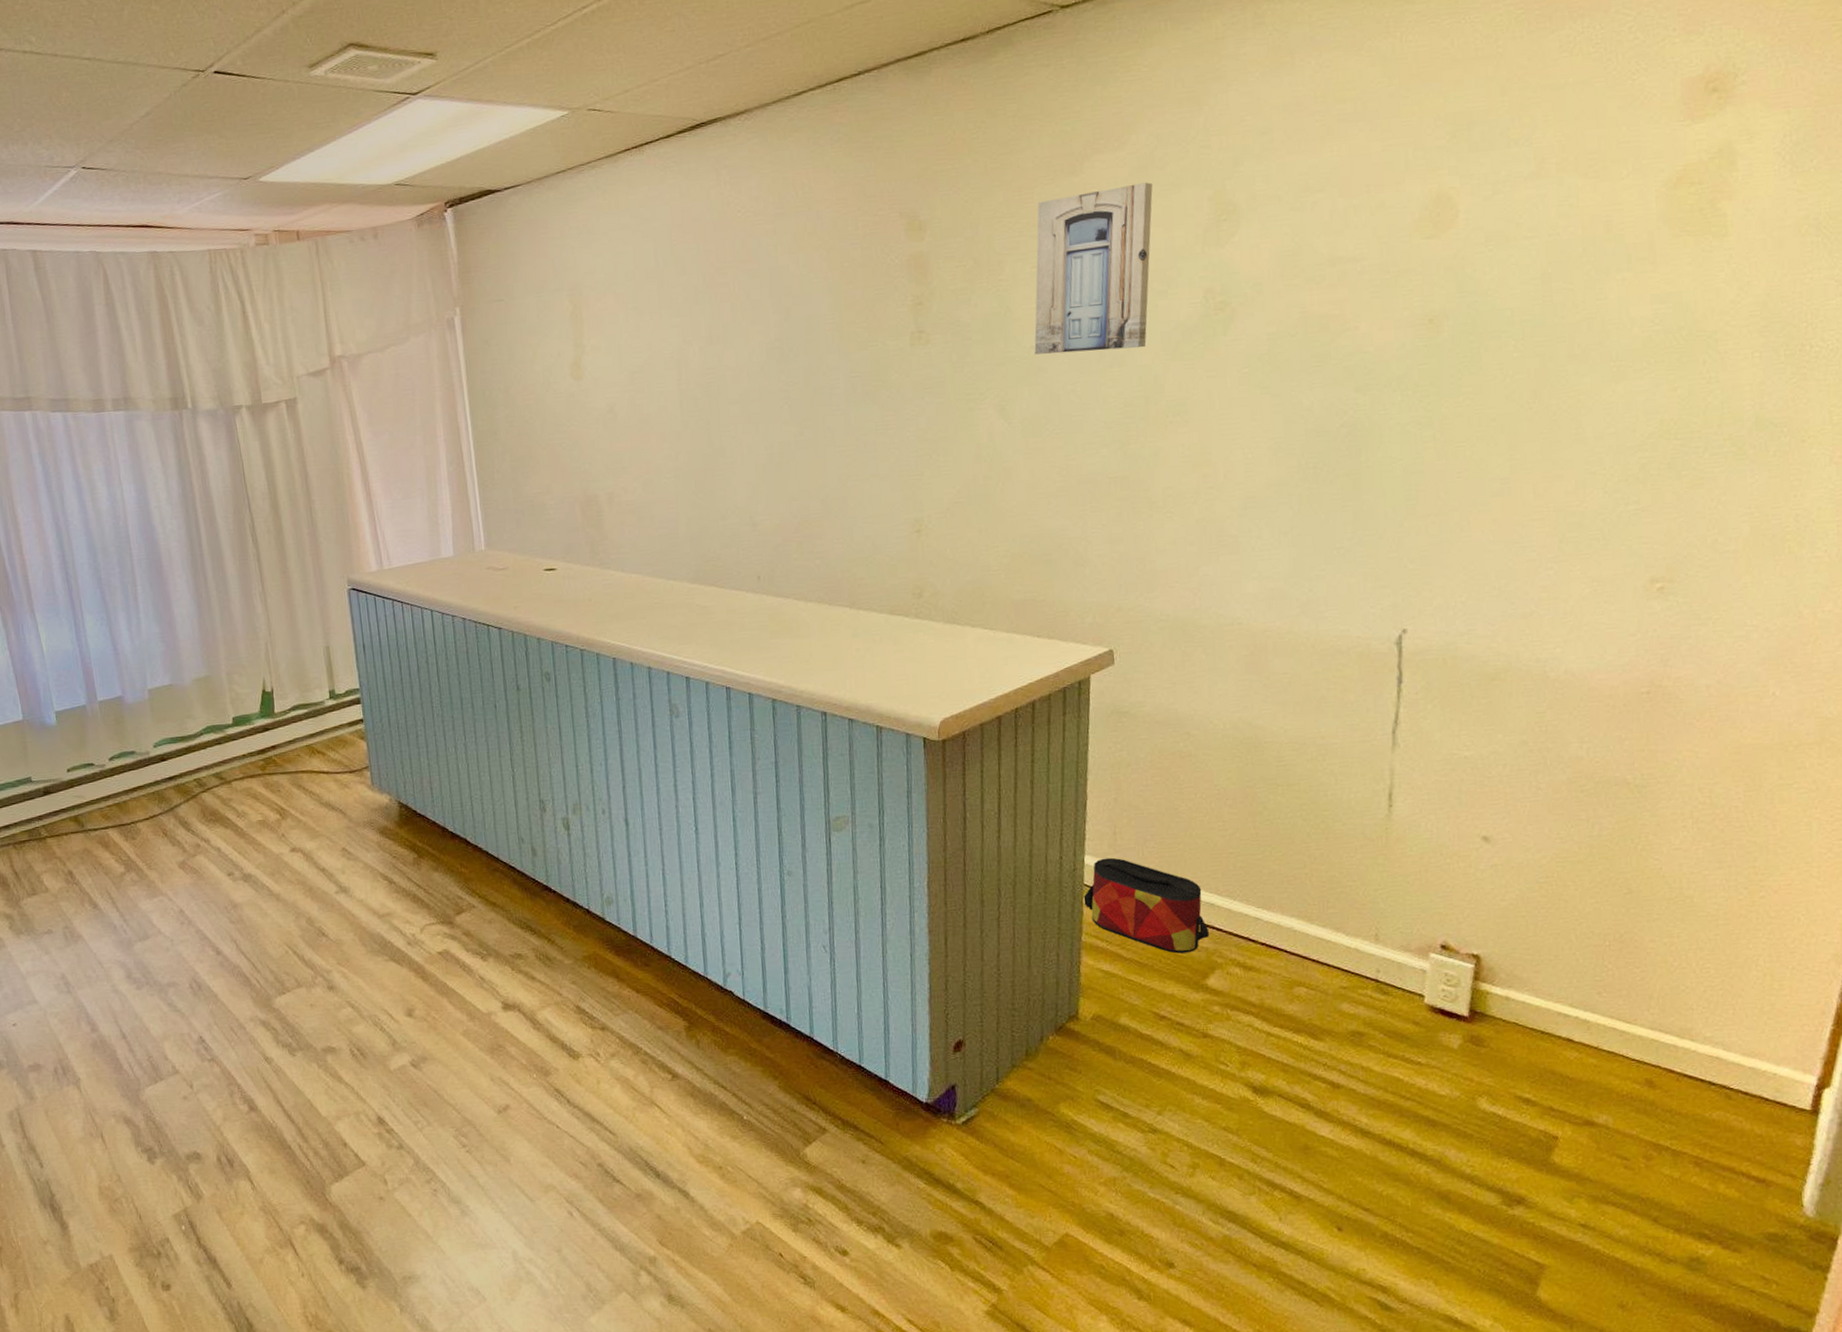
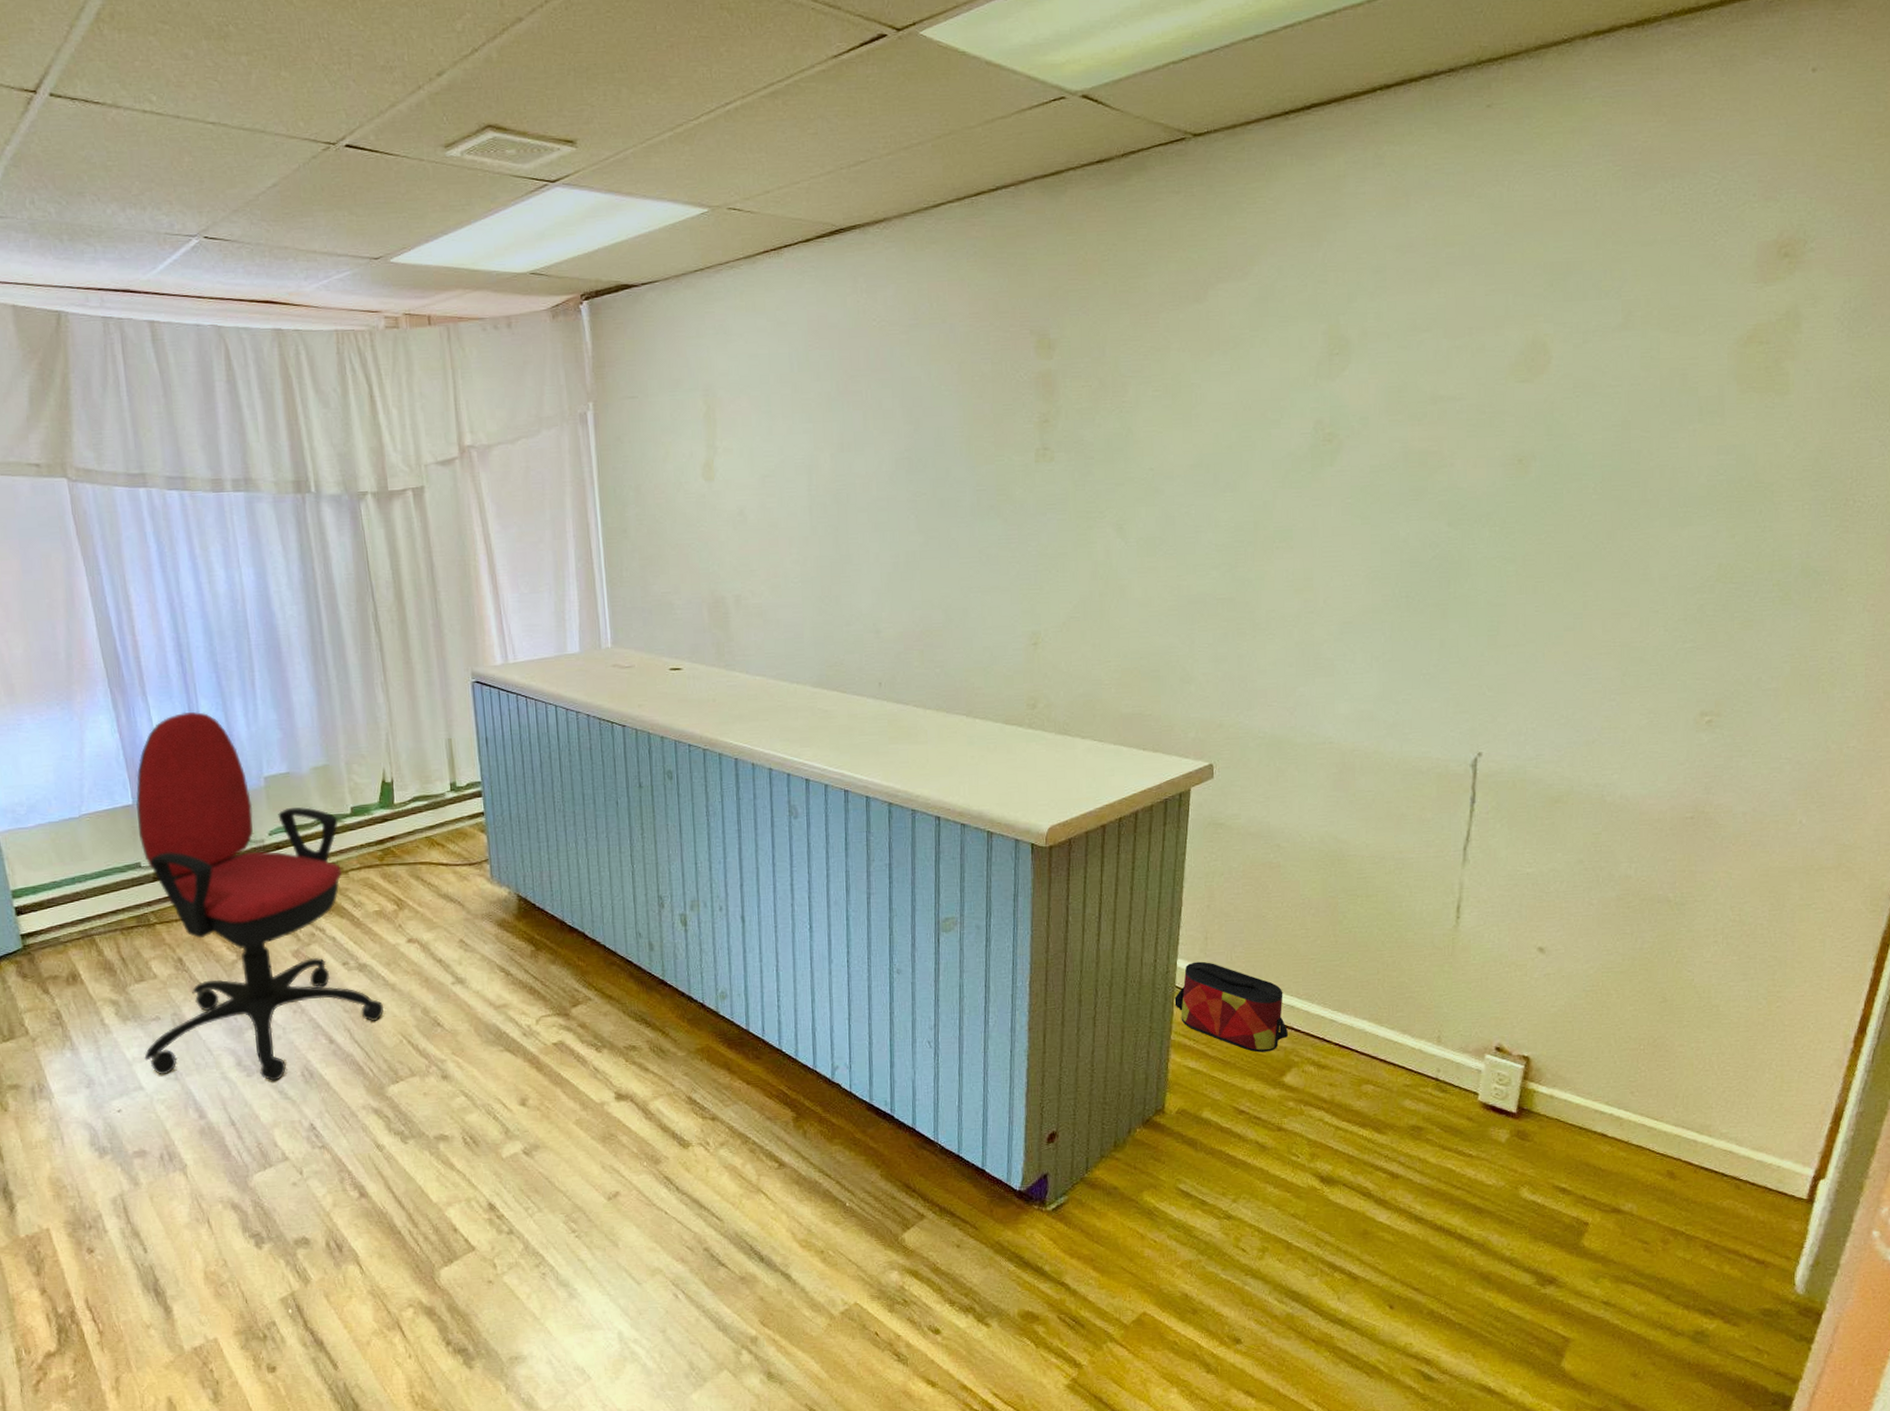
office chair: none [26,627,269,995] -> present [136,712,383,1082]
wall art: present [1034,182,1153,355] -> none [1153,313,1271,477]

